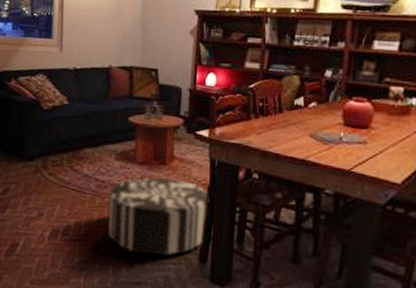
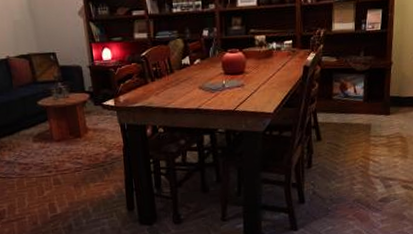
pouf: present [108,177,209,256] -> none [35,147,127,217]

